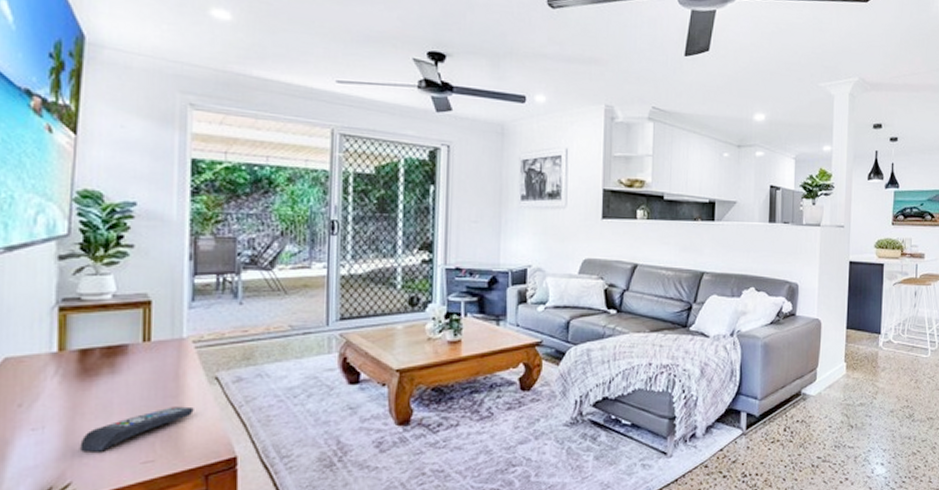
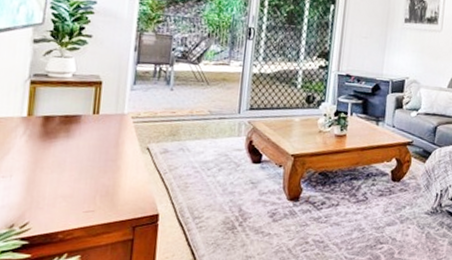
remote control: present [79,406,194,452] -> none [37,168,128,200]

